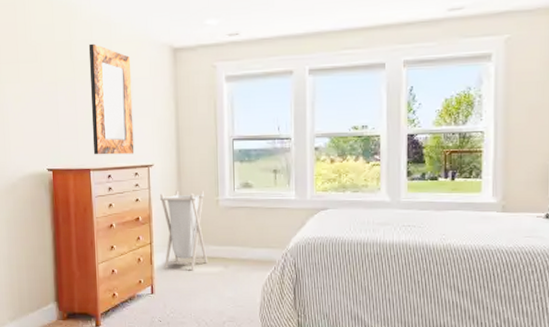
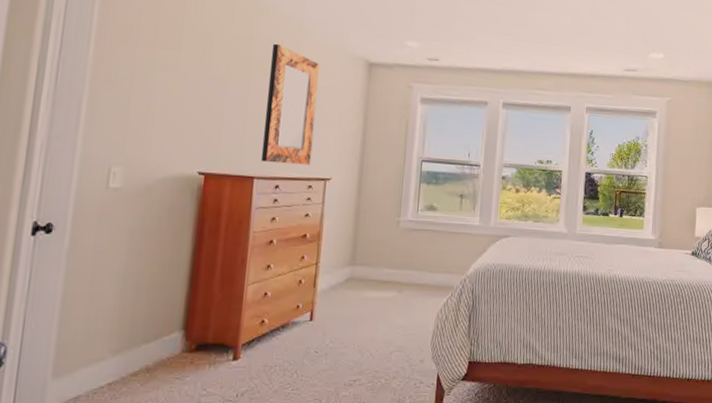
laundry hamper: present [160,190,208,271] -> none [329,208,386,296]

